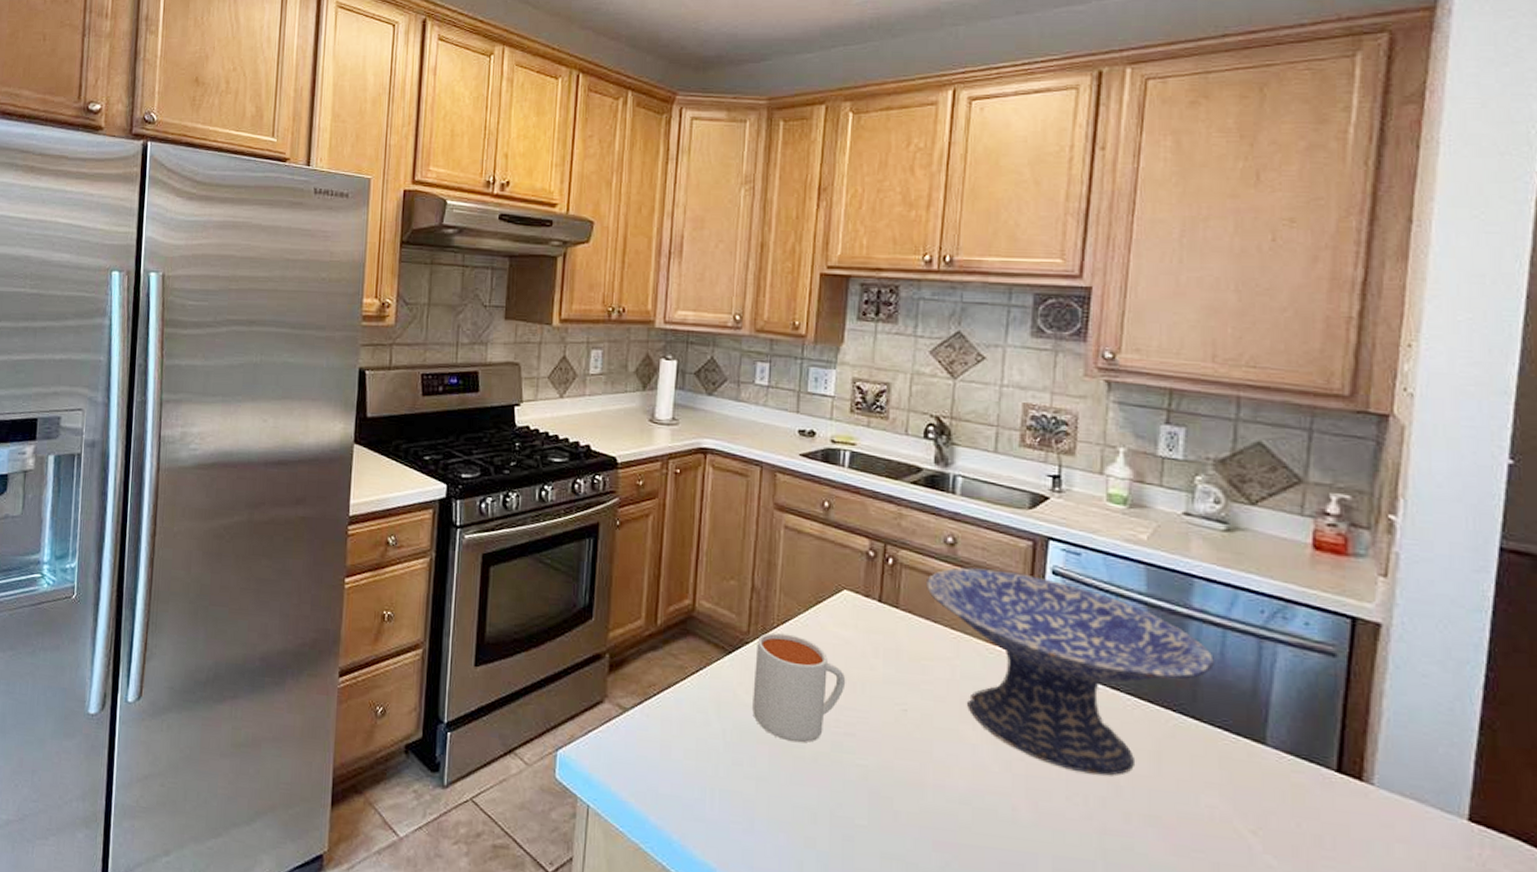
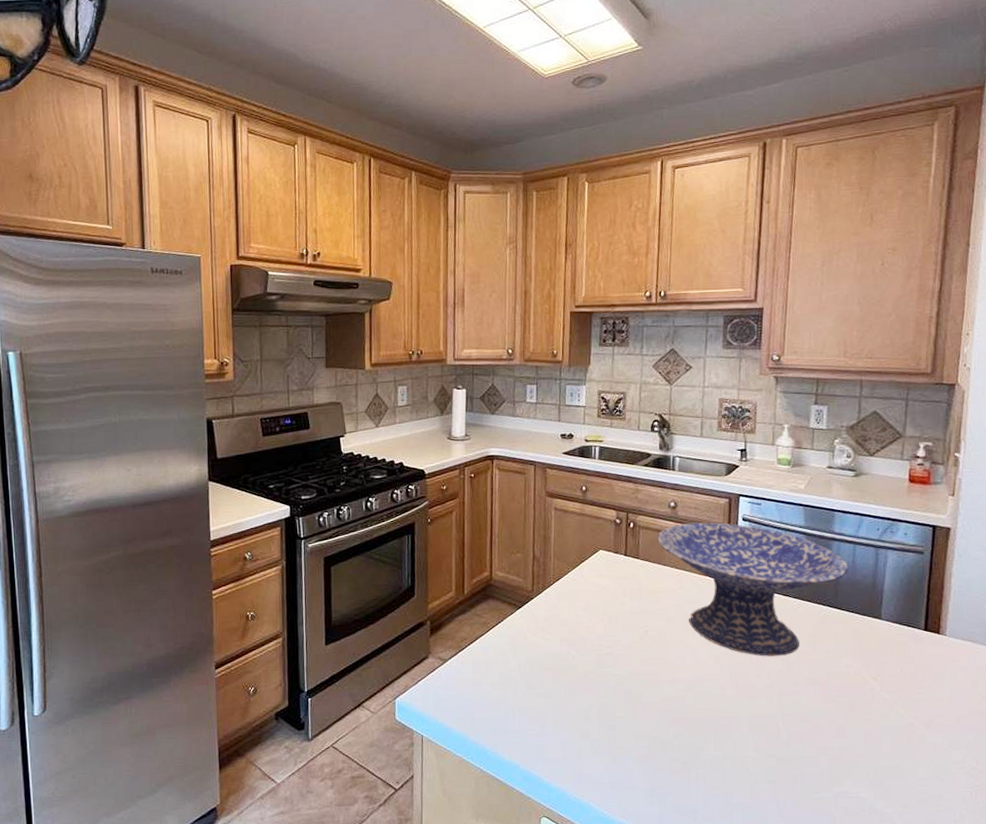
mug: present [752,632,846,743] -> none [538,588,605,666]

